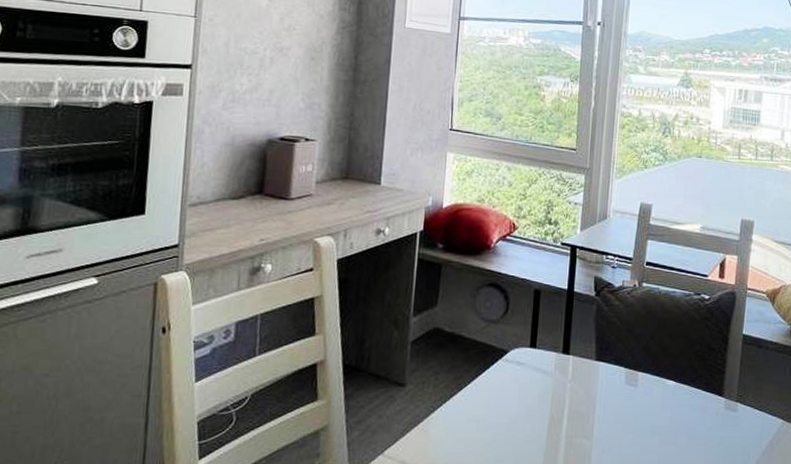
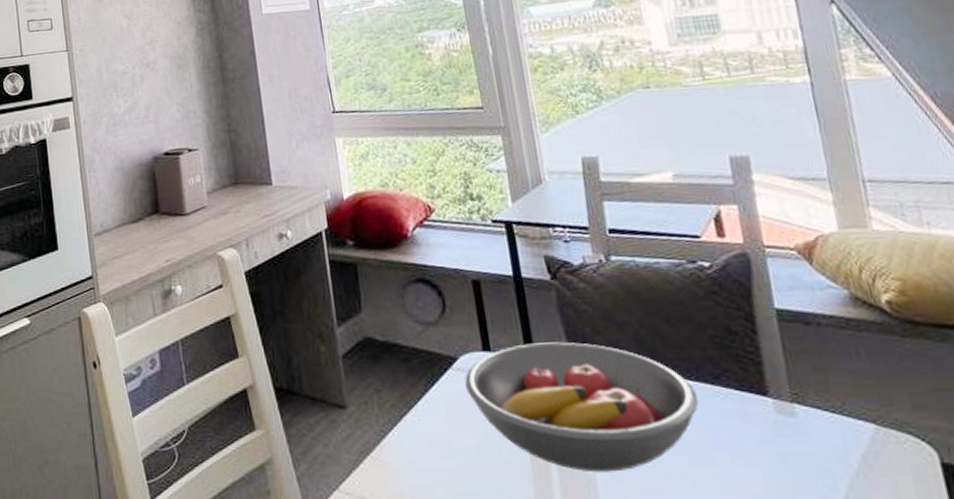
fruit bowl: none [510,344,677,447] -> present [465,342,699,473]

